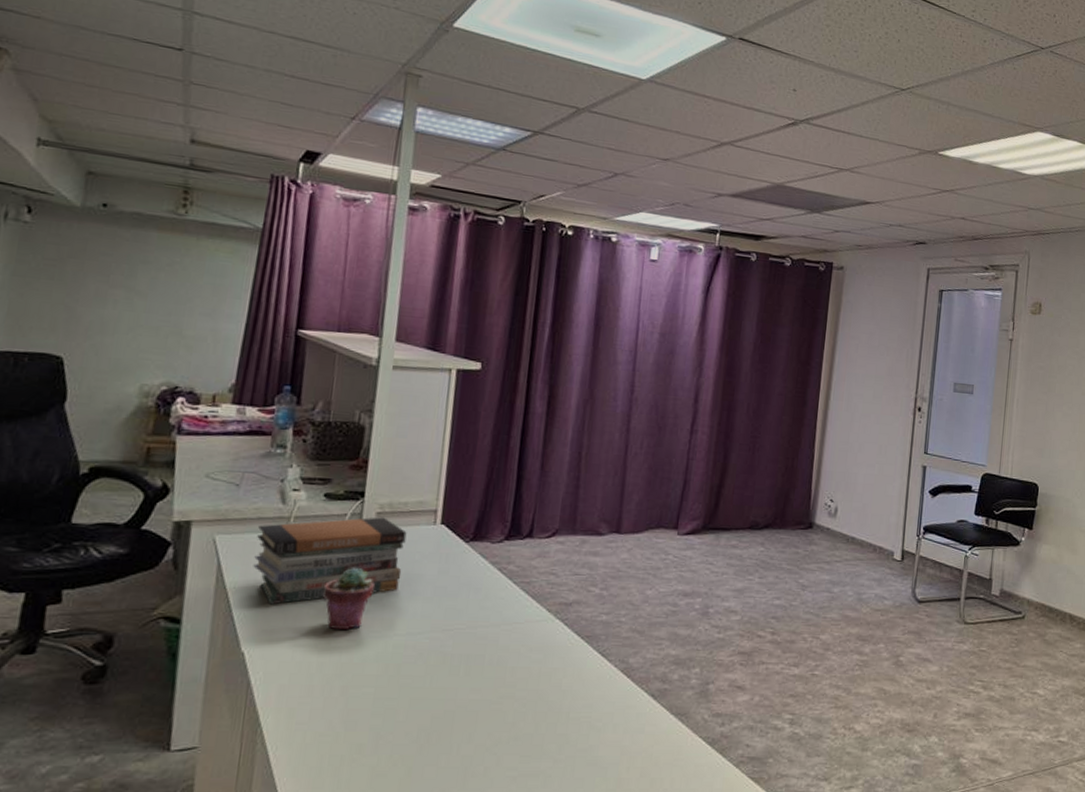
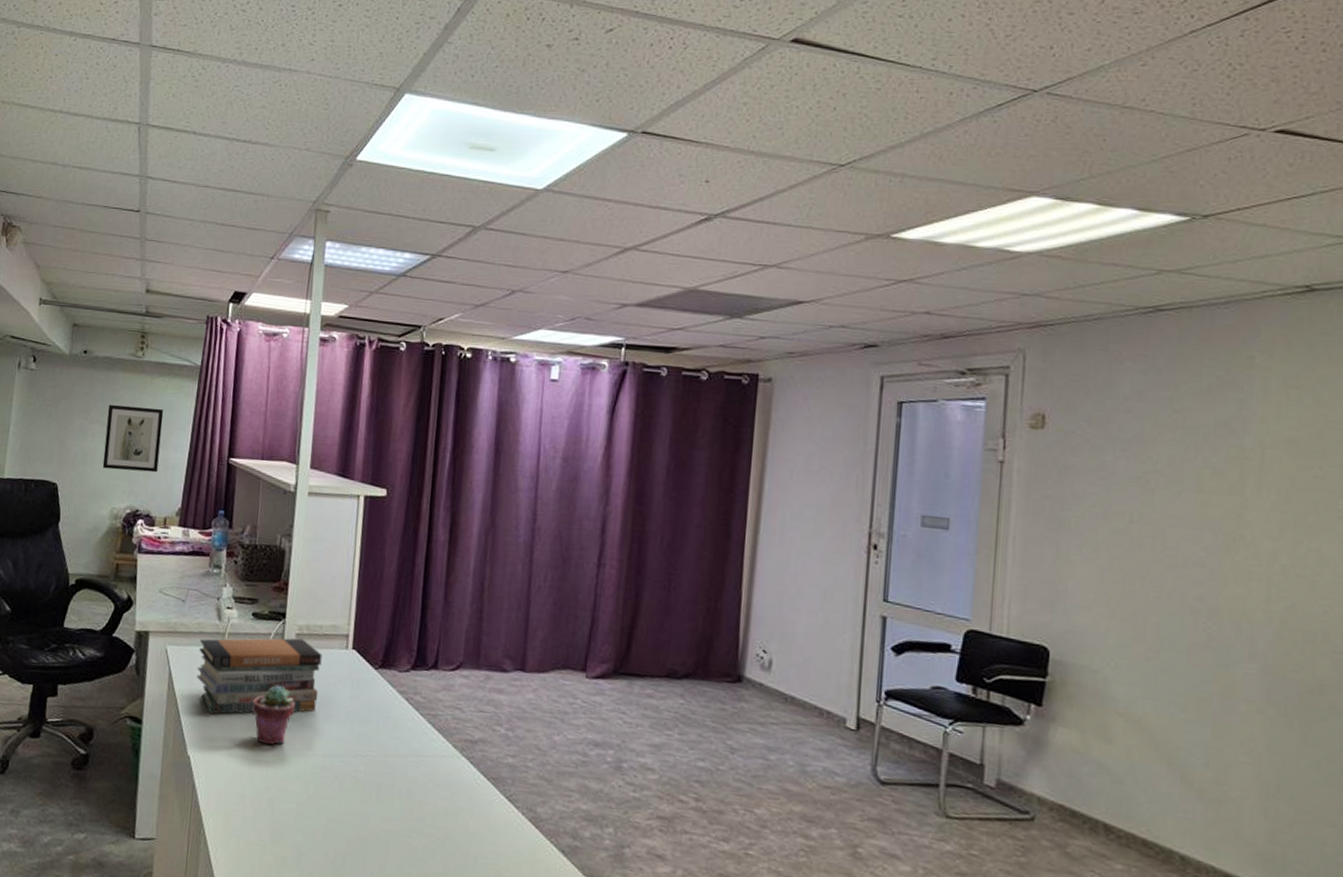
wall art: none [128,267,214,345] -> present [102,404,164,473]

